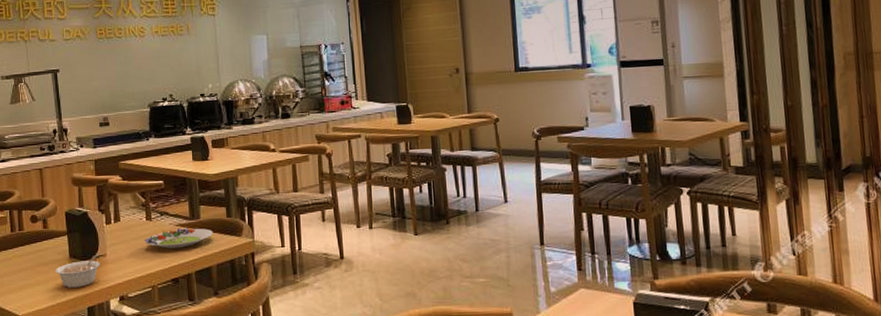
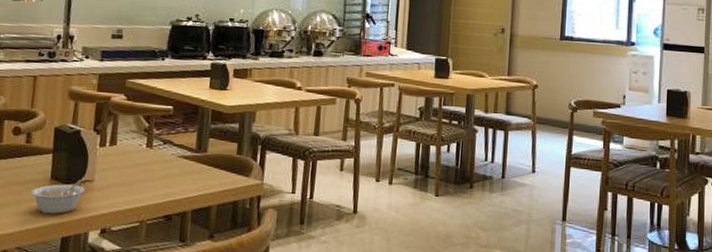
salad plate: present [144,227,213,249] -> none [140,160,219,183]

